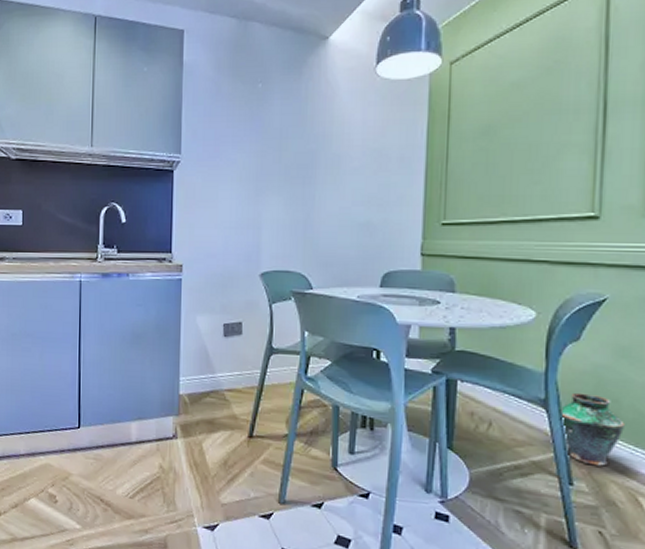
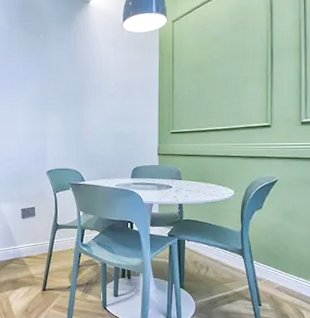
vase: present [559,392,625,466] -> none [251,244,291,292]

